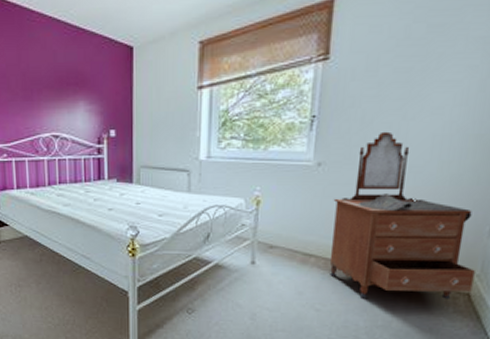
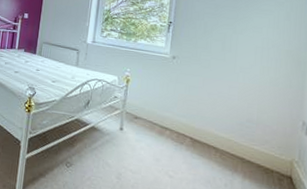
dresser: present [329,131,475,299] -> none [181,39,294,180]

